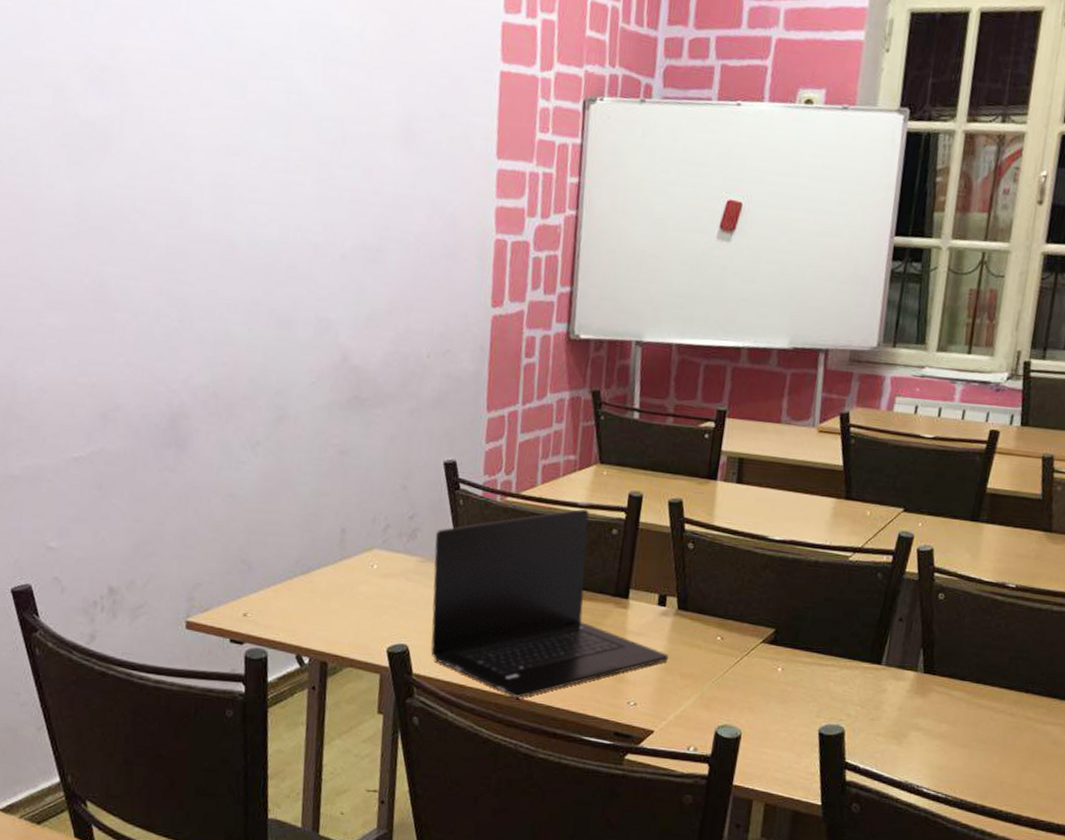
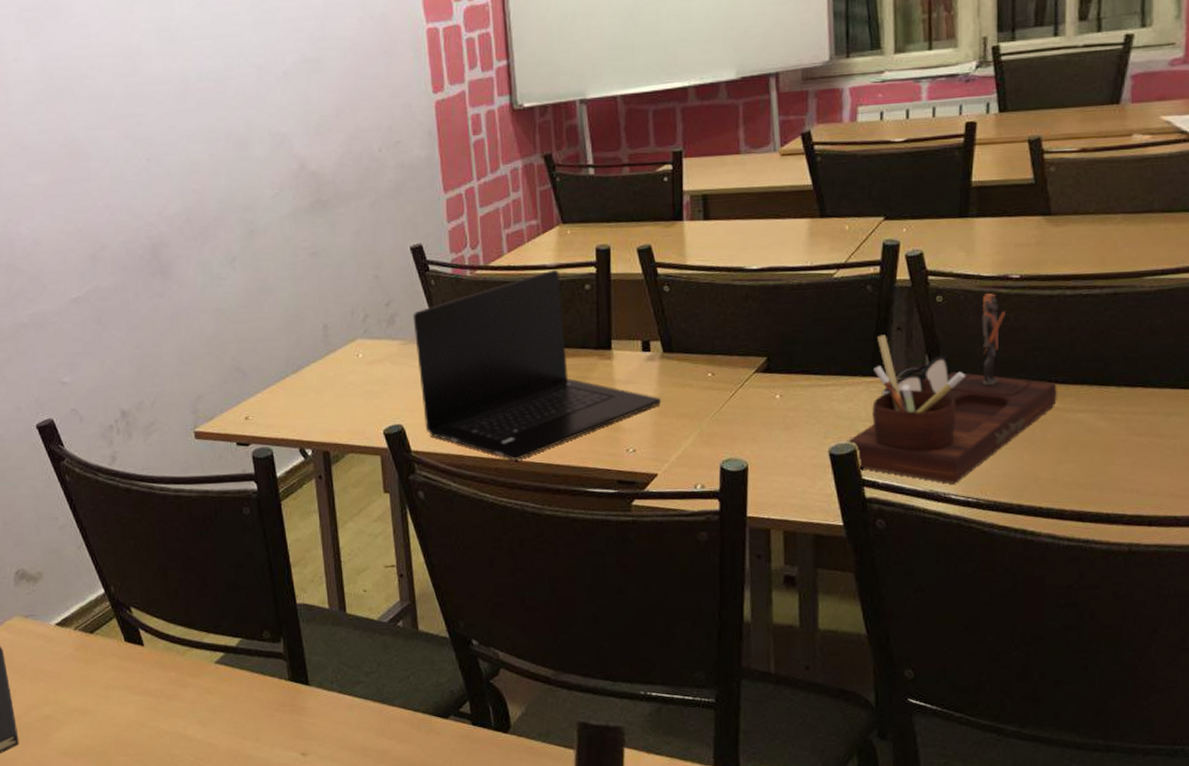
desk organizer: none [835,598,1033,778] -> present [845,293,1057,484]

